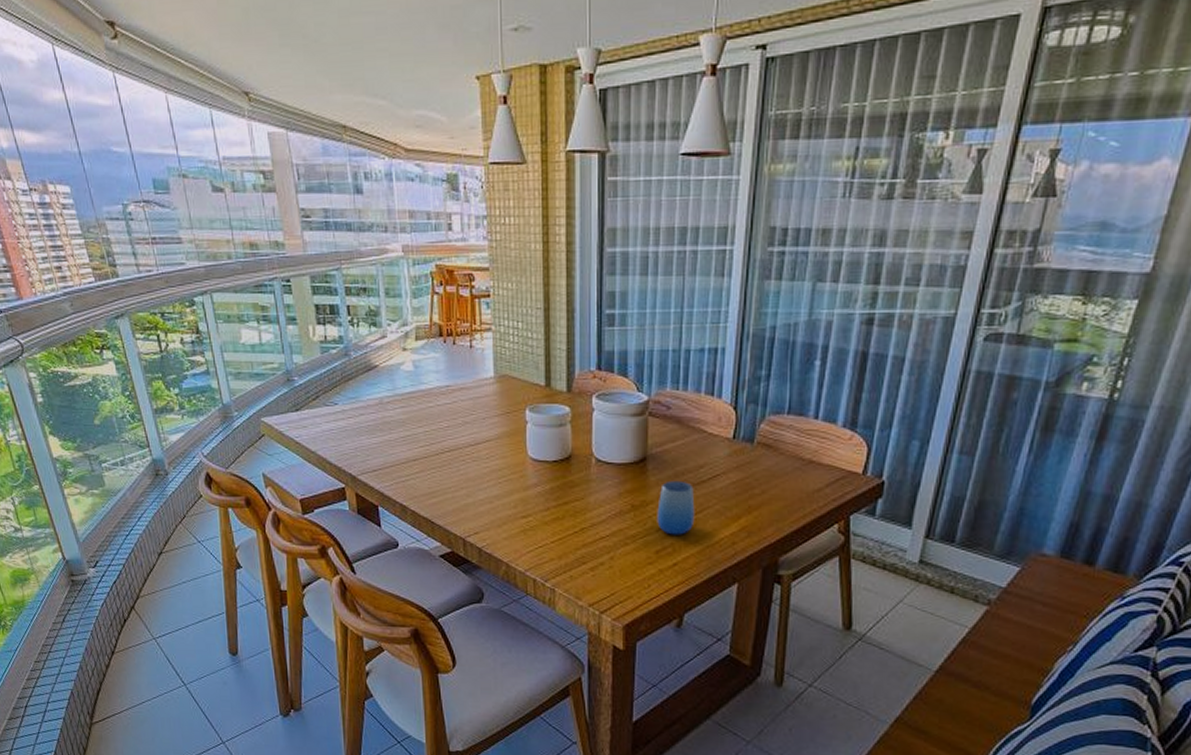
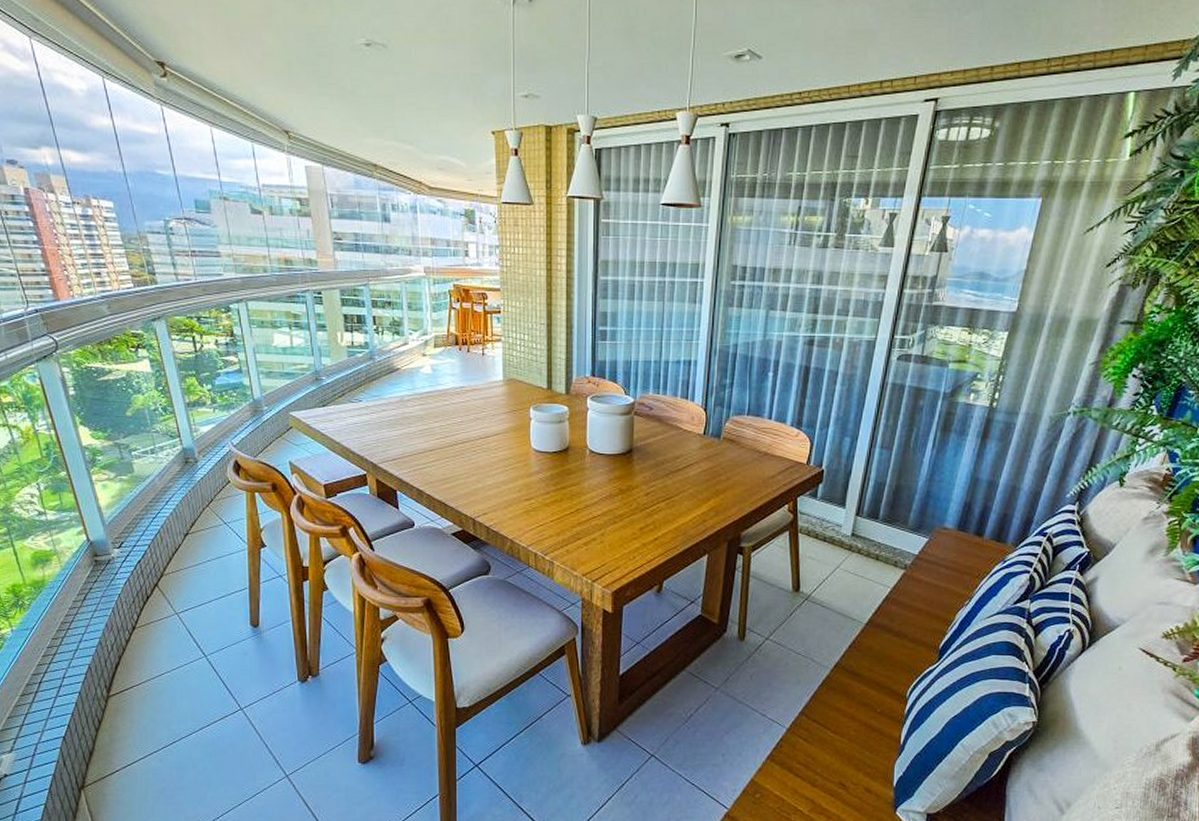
cup: present [657,480,695,535] -> none [641,469,673,514]

